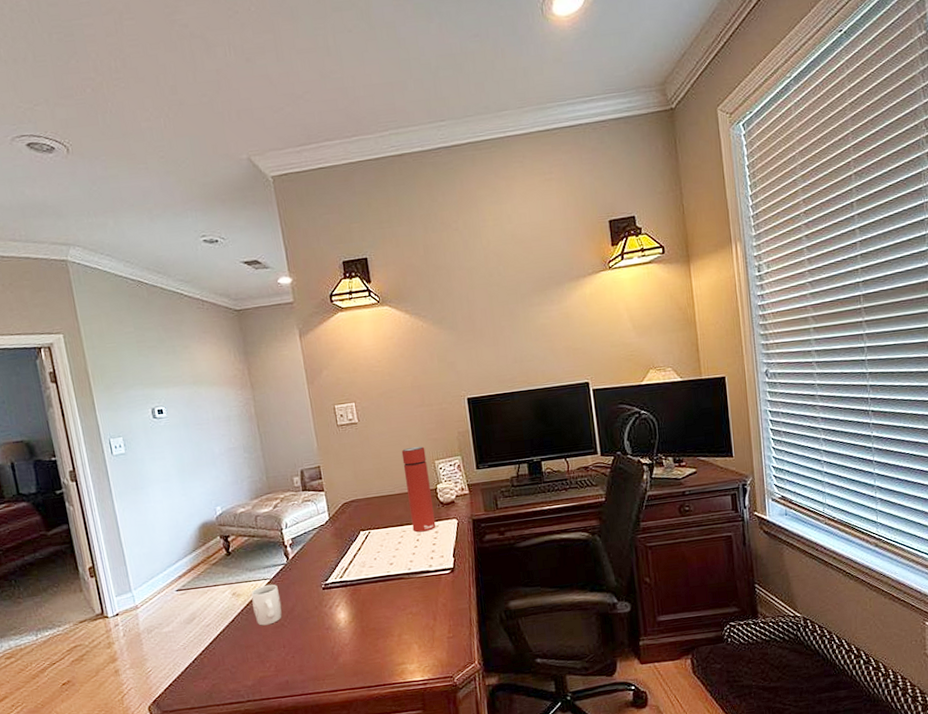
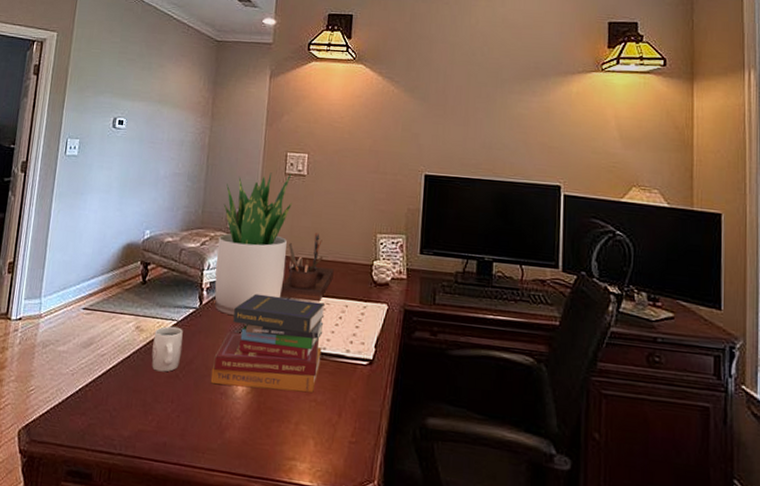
planter: none [283,424,360,563] -> present [214,172,292,316]
books: none [312,531,409,623] -> present [210,293,326,394]
desk organizer: none [356,472,404,536] -> present [280,233,334,302]
thermos bottle: present [401,446,436,533] -> none [337,213,370,311]

